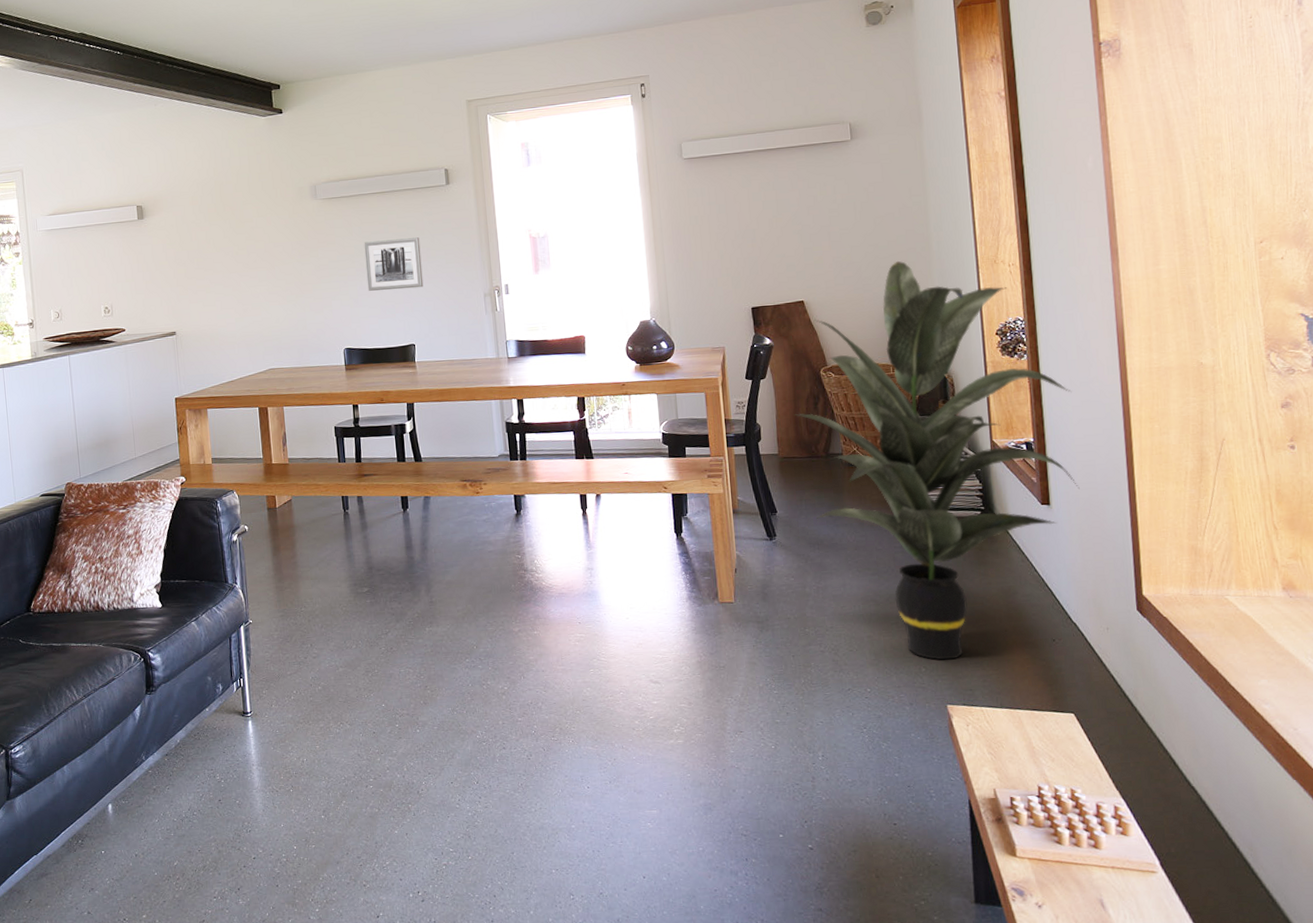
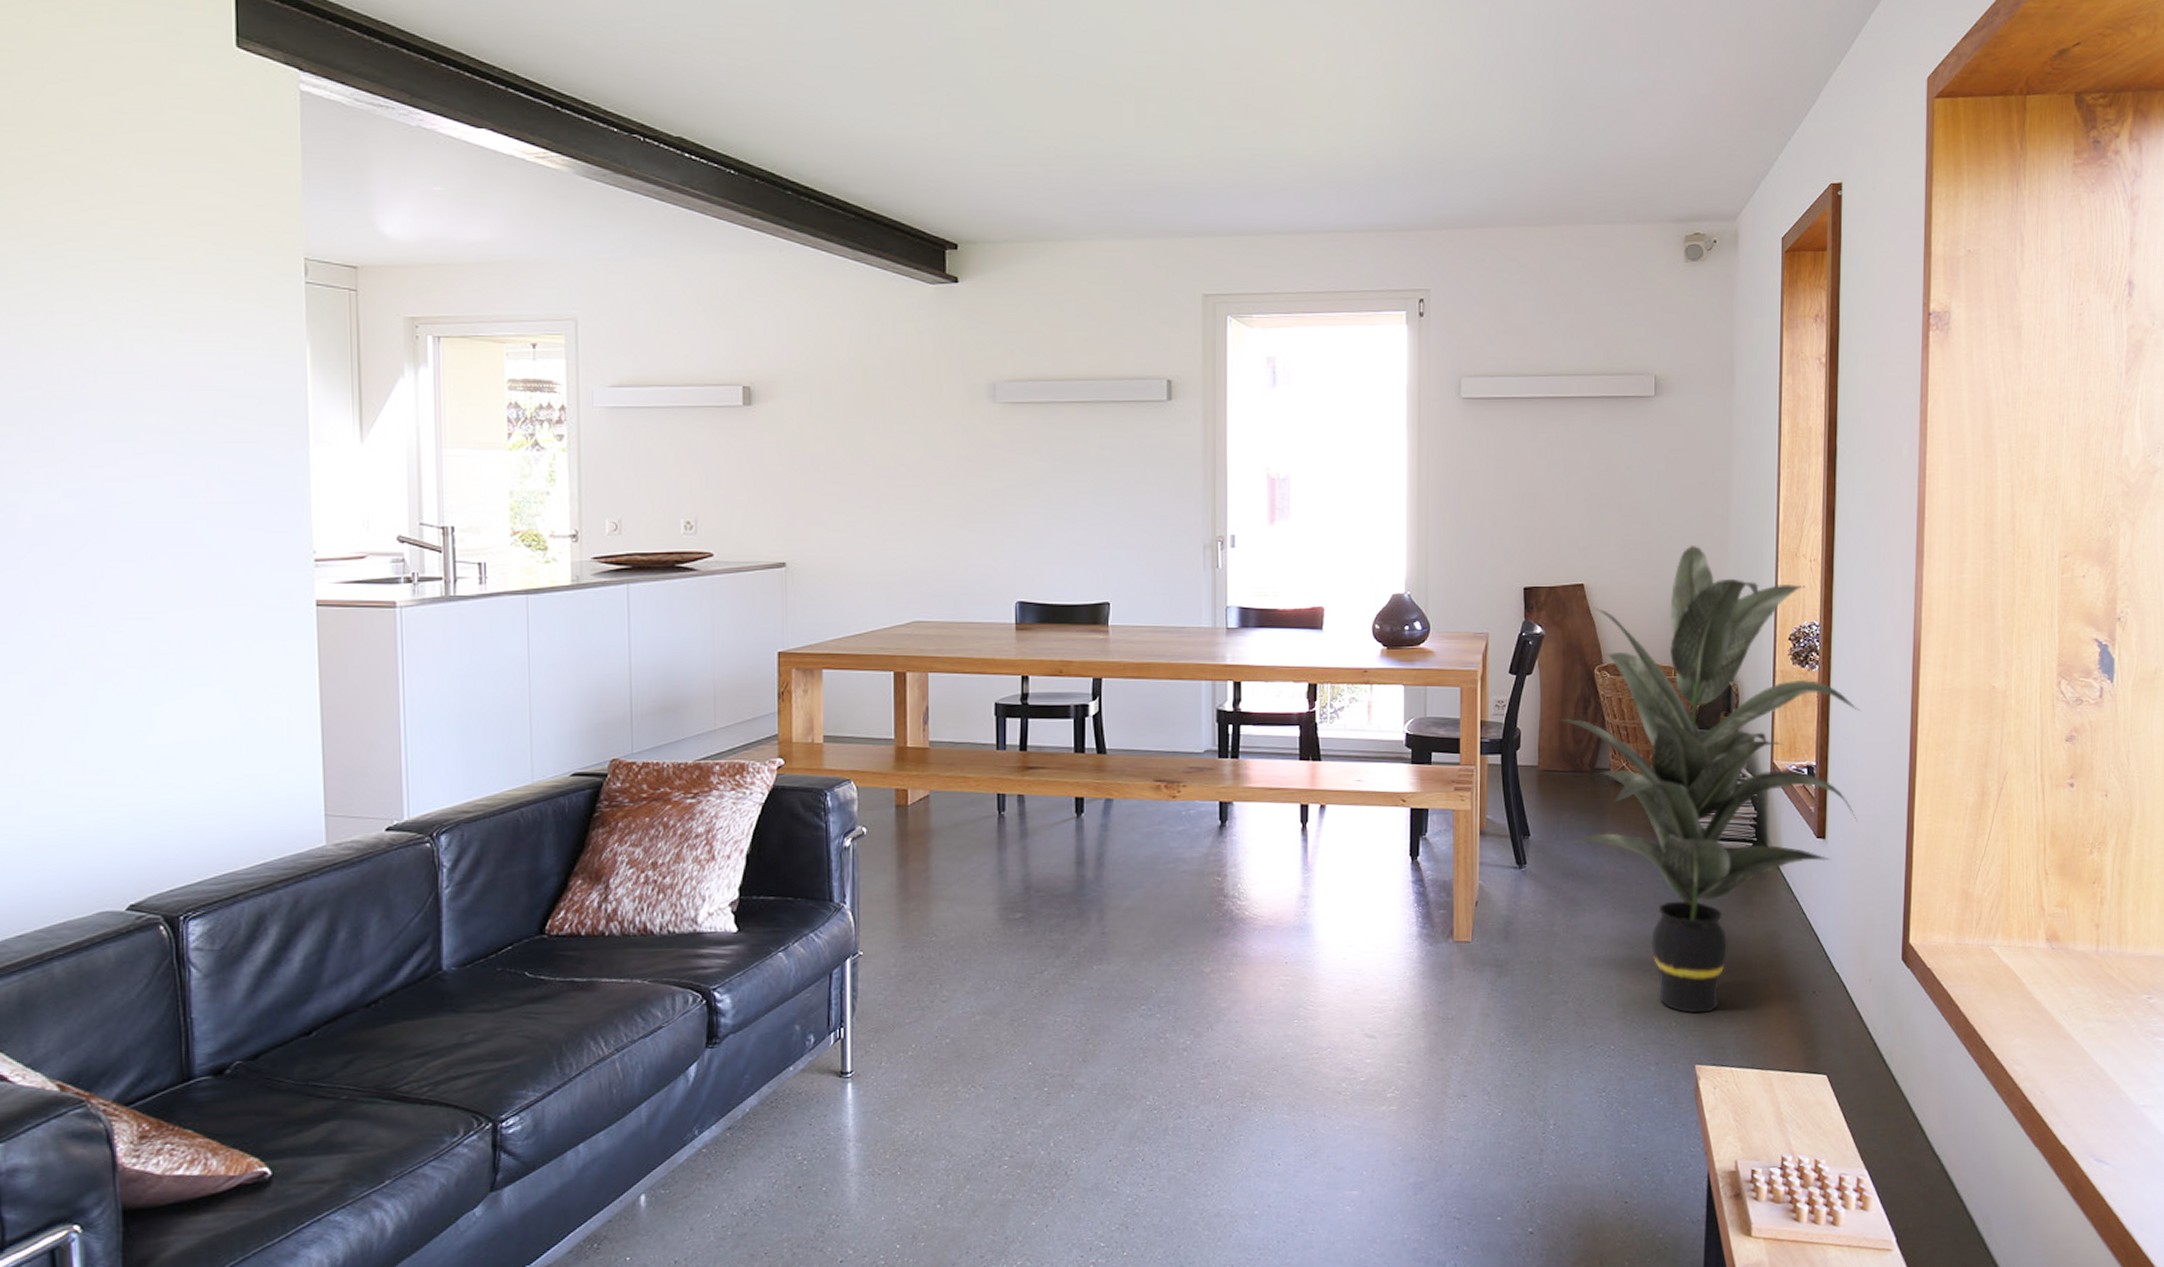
wall art: present [364,237,424,291] -> none [1053,464,1127,530]

